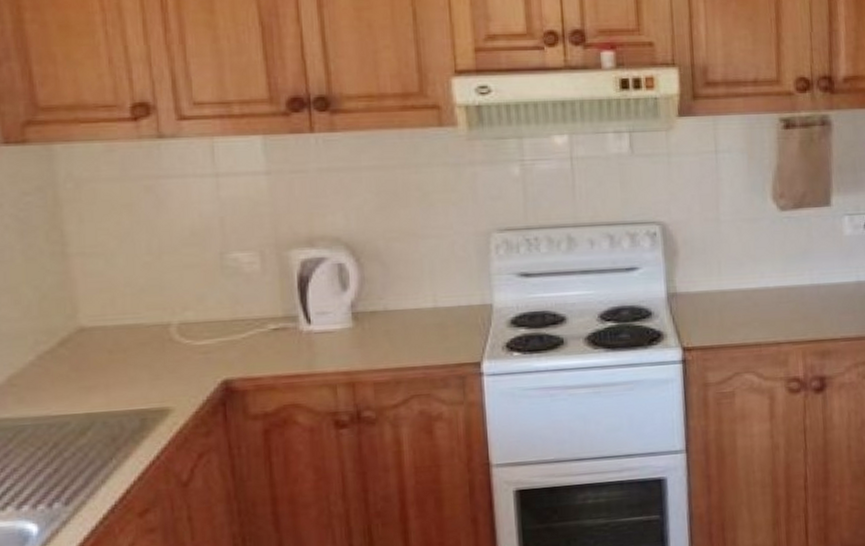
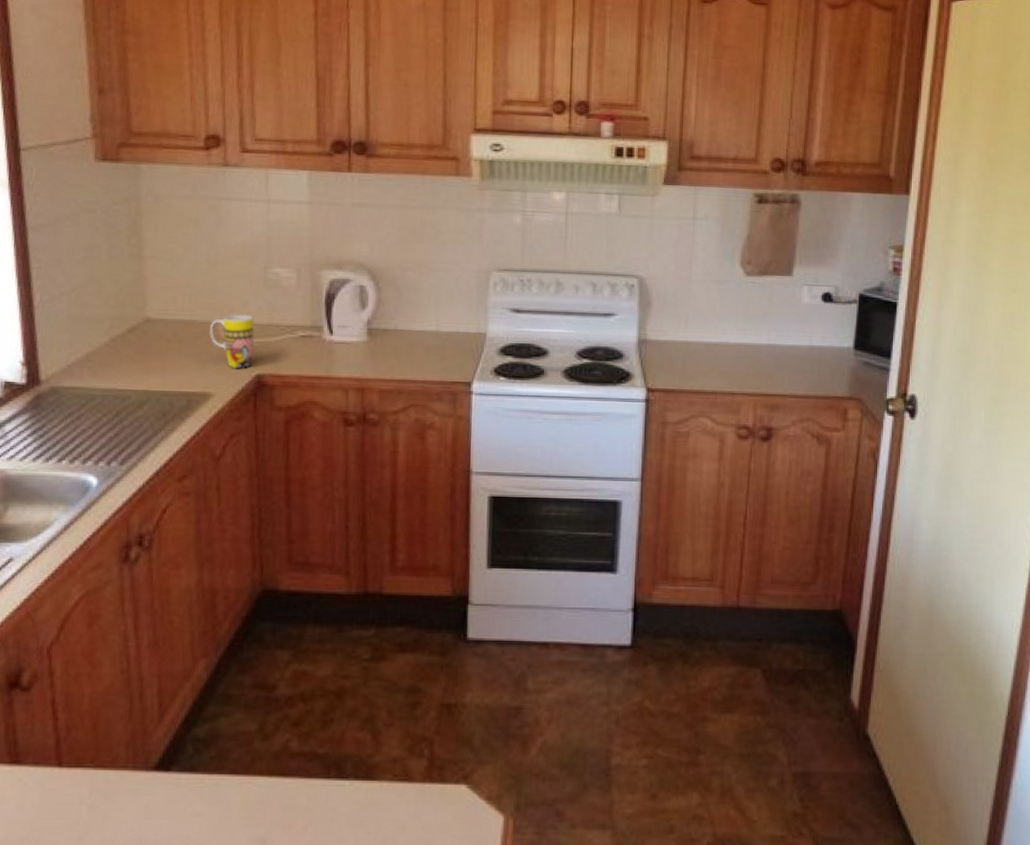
mug: none [160,311,217,376] -> present [210,314,255,369]

